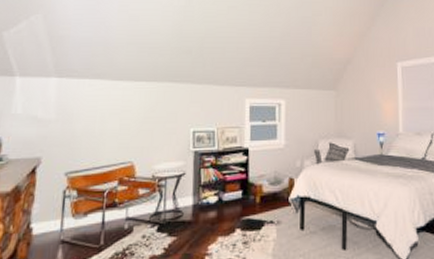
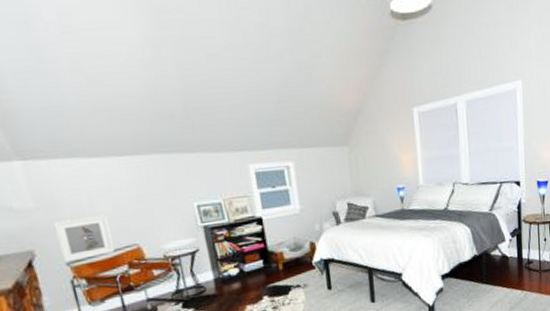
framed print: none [63,131,113,173] -> present [53,214,115,263]

